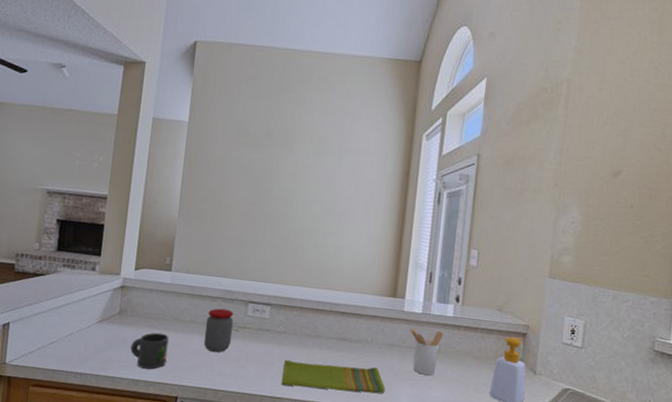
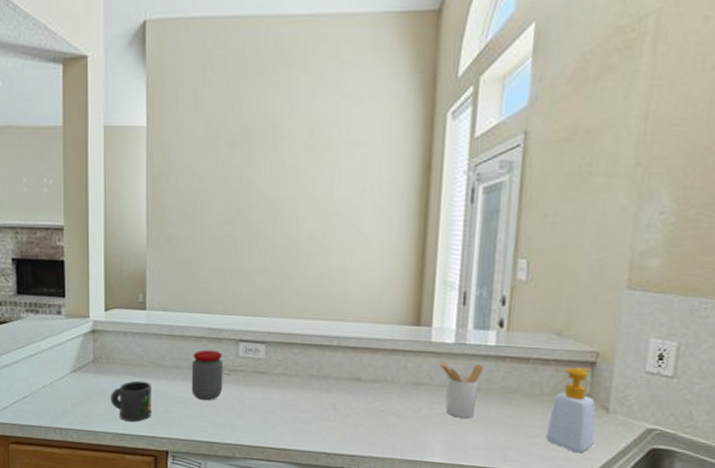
dish towel: present [282,359,385,394] -> none [285,405,412,442]

